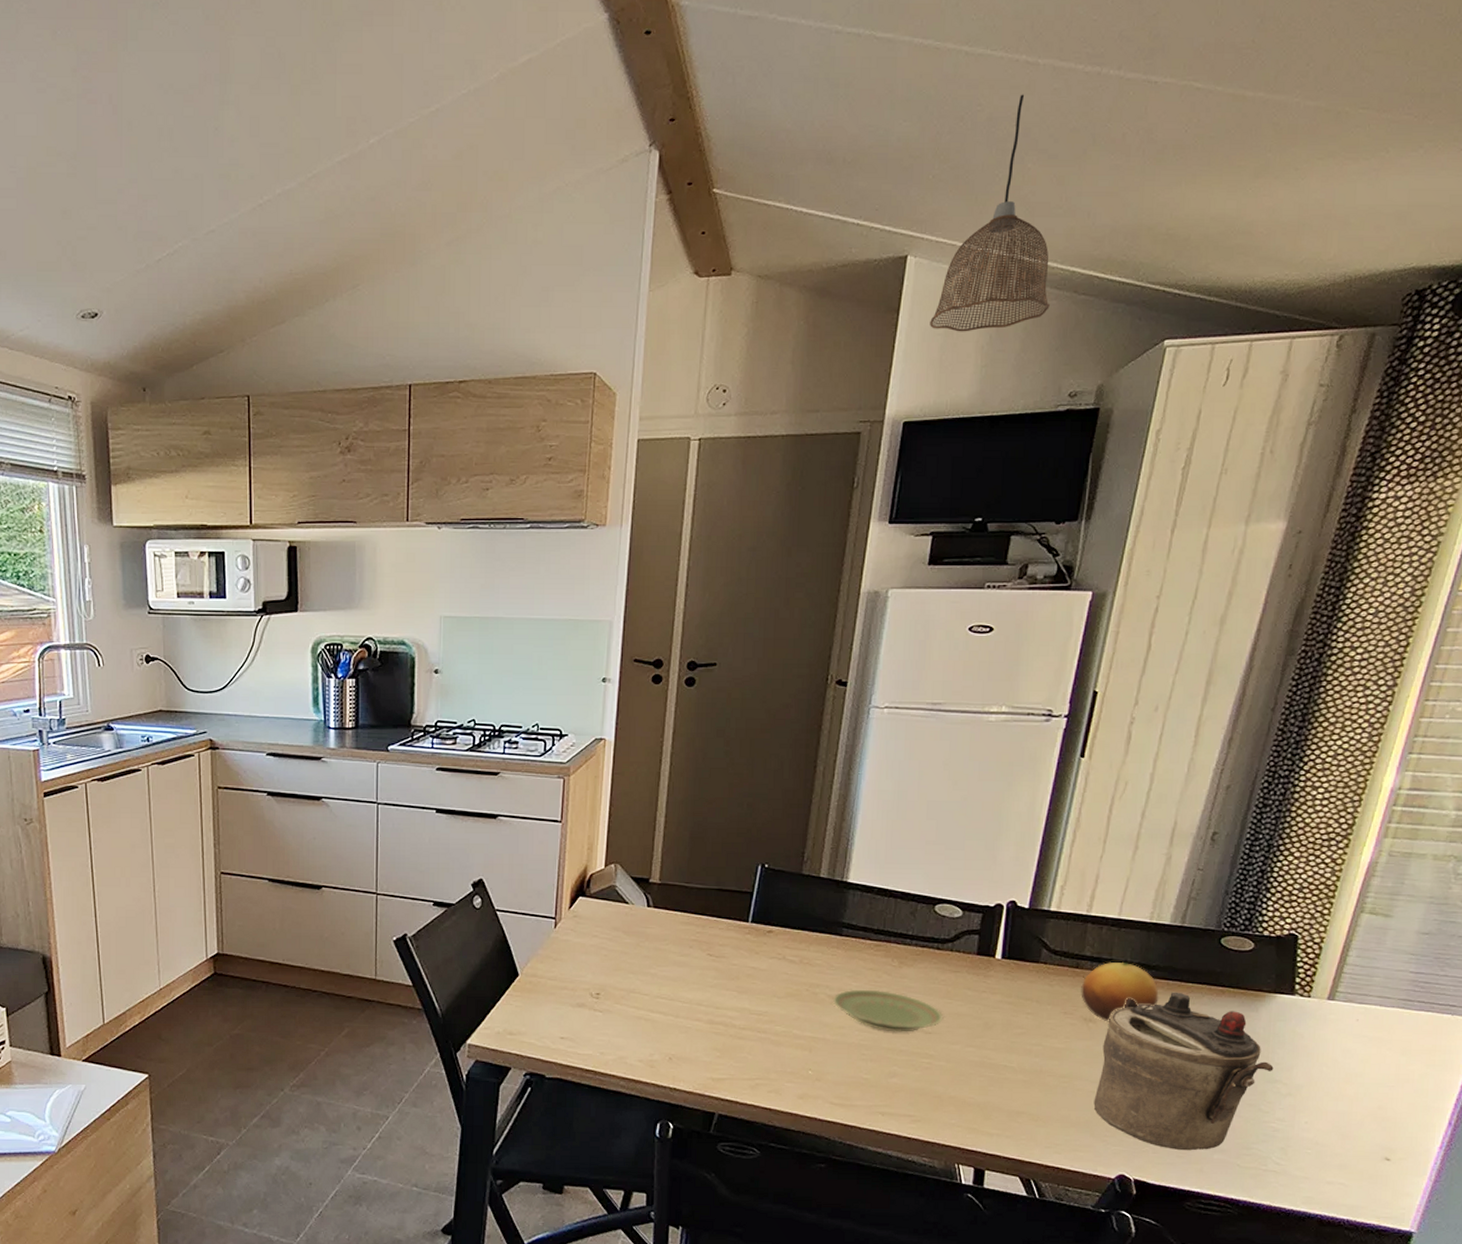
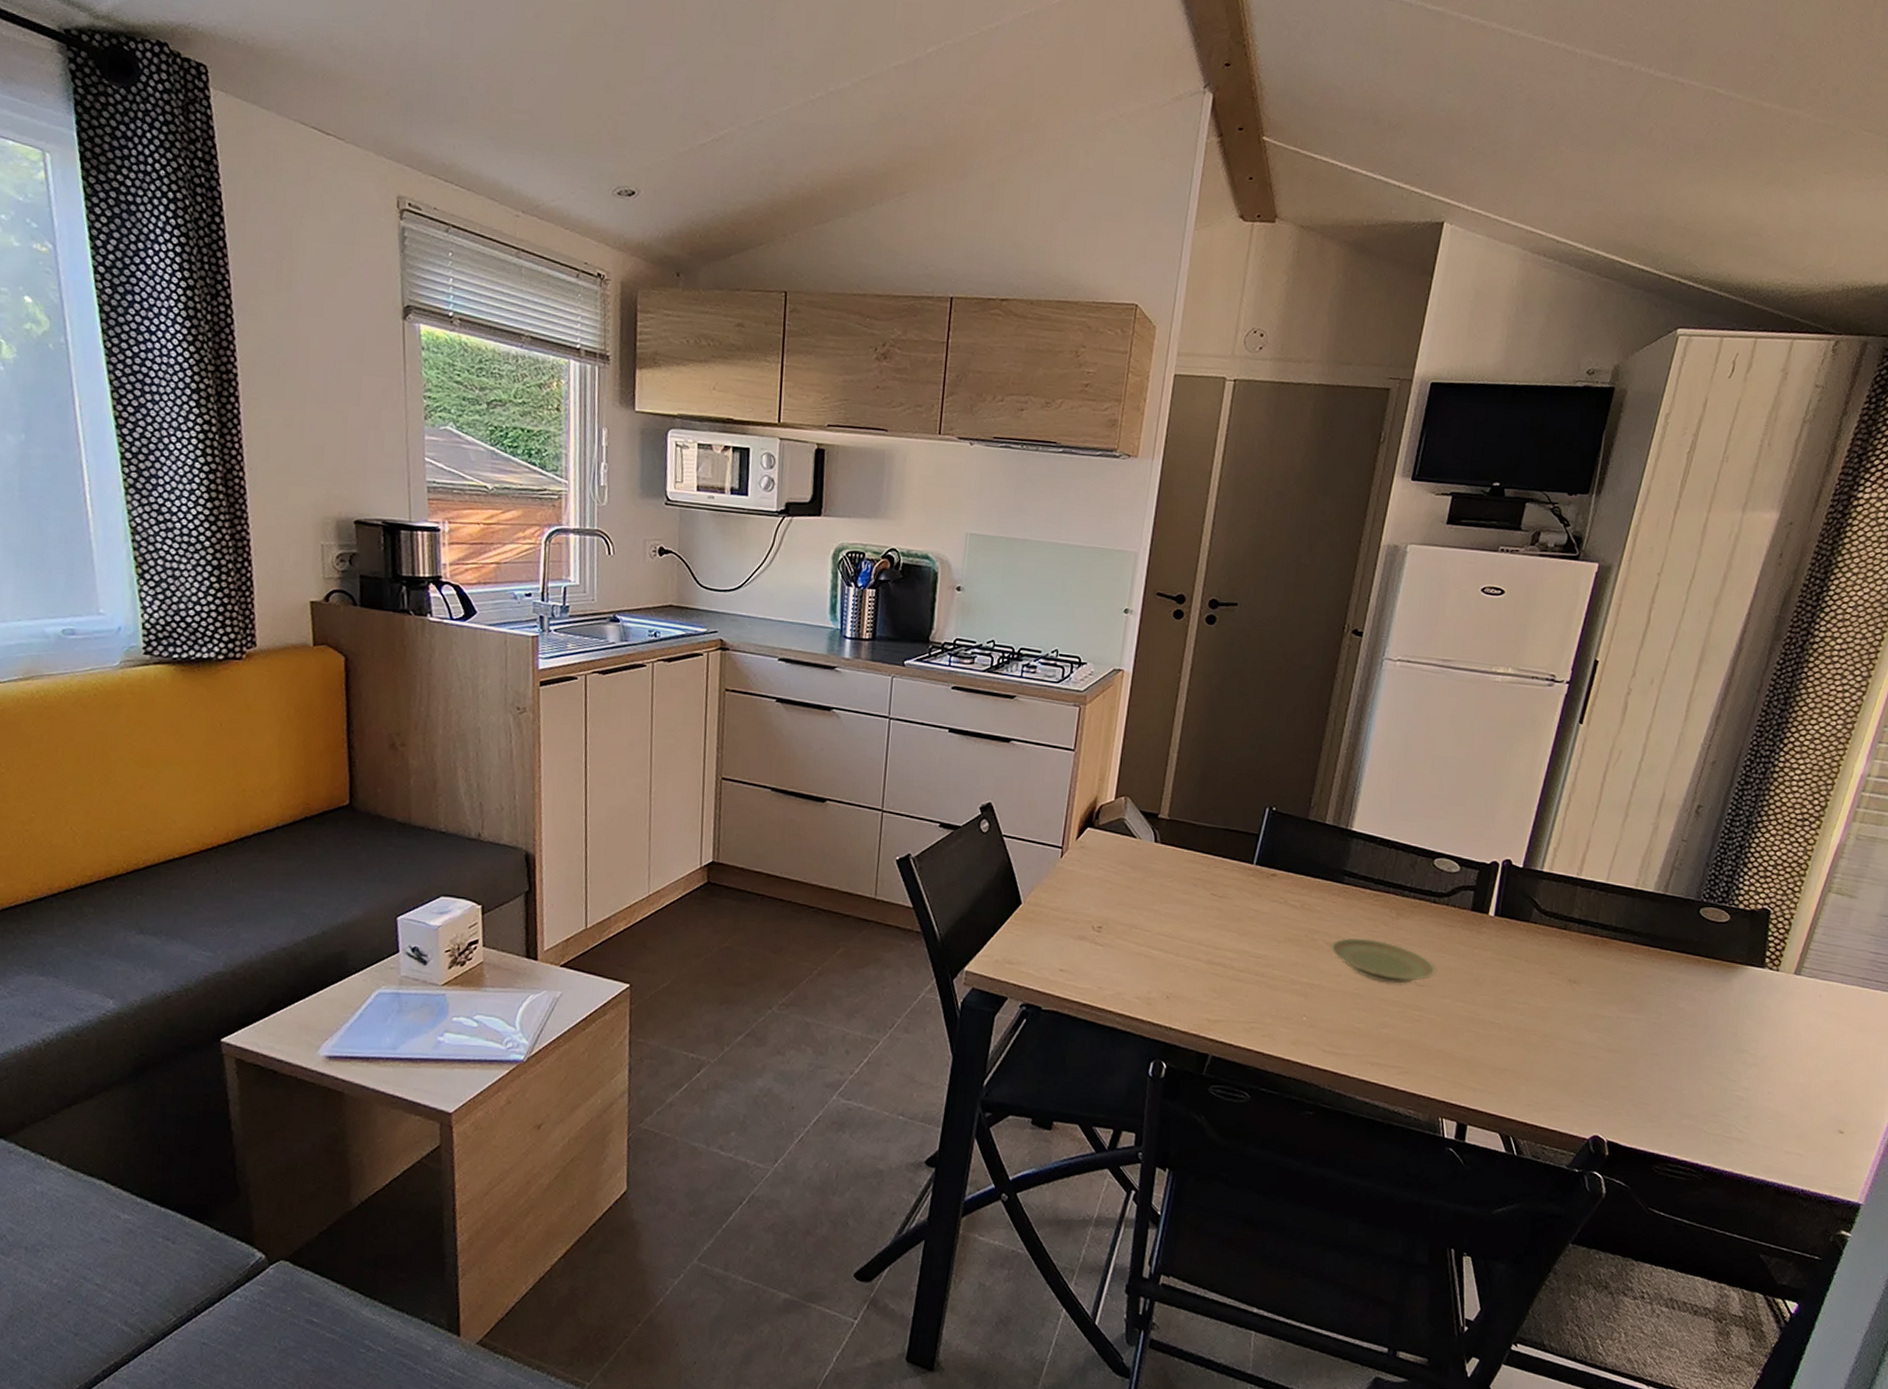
pendant lamp: present [930,94,1050,332] -> none [1461,79,1576,302]
fruit: present [1081,962,1159,1022] -> none [1567,926,1640,985]
teapot: present [1093,992,1274,1151] -> none [1573,958,1742,1115]

